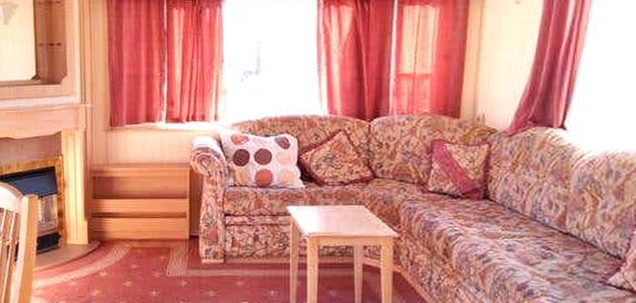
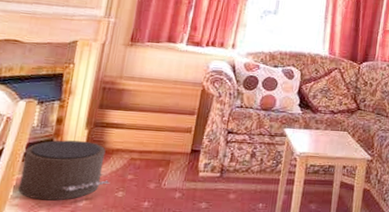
pouf: none [37,232,116,291] -> present [18,140,110,201]

